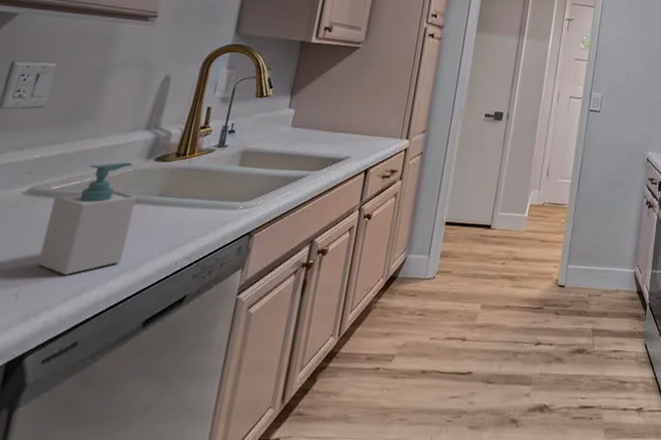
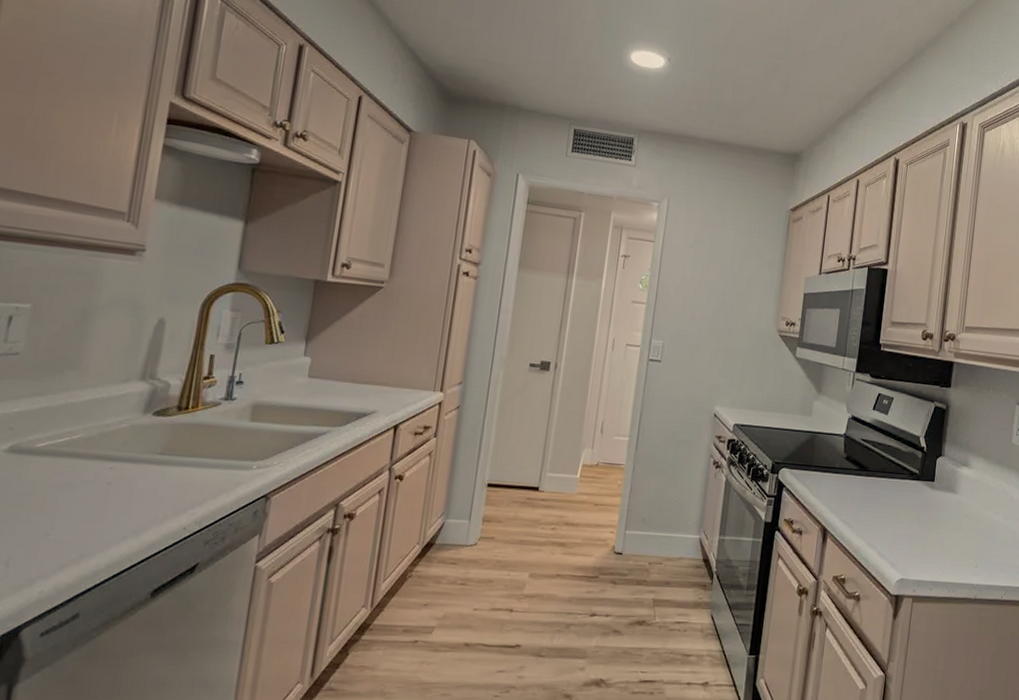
soap bottle: present [37,161,136,275] -> none [27,416,134,541]

